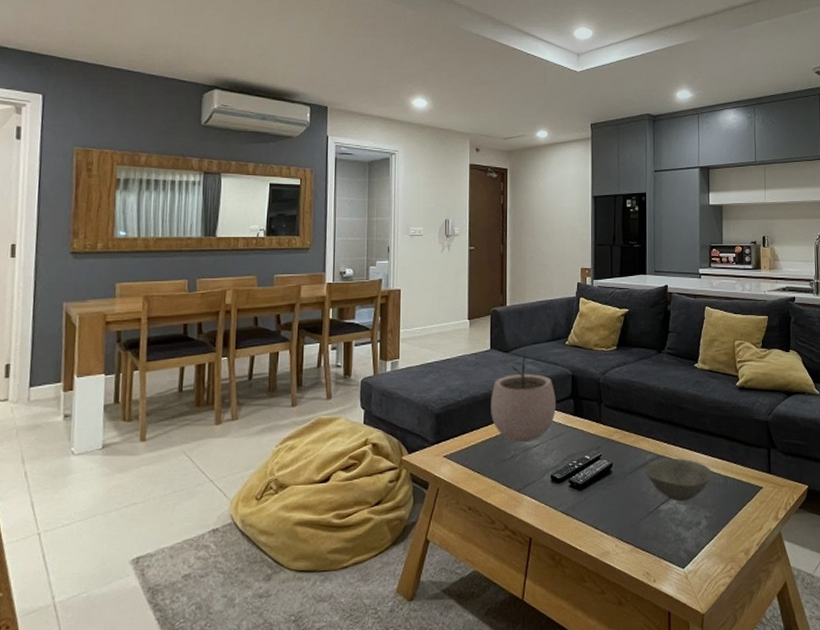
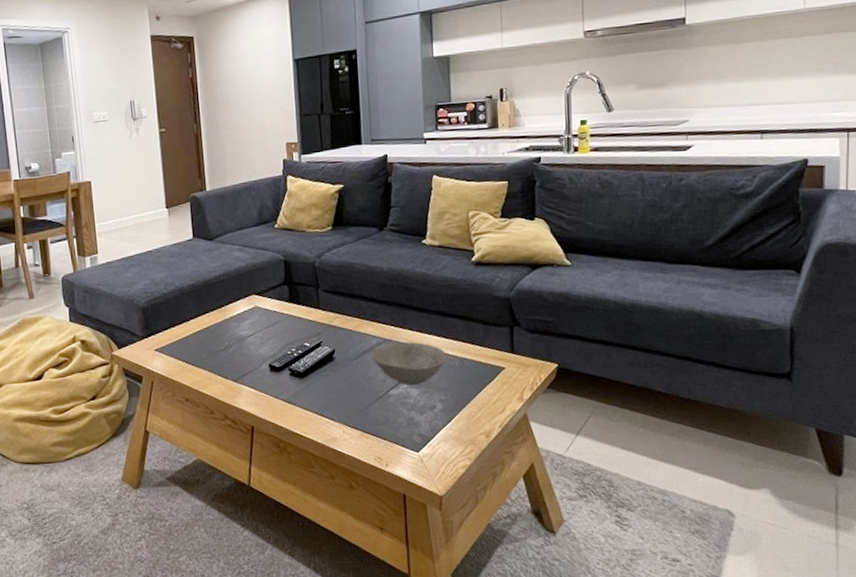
plant pot: present [491,356,556,442] -> none [198,243,269,332]

